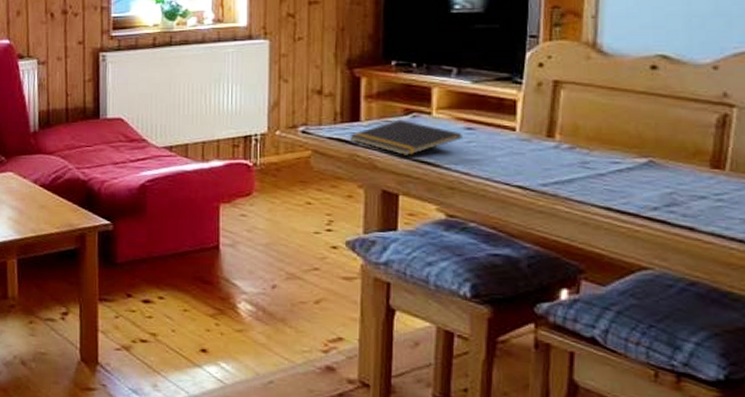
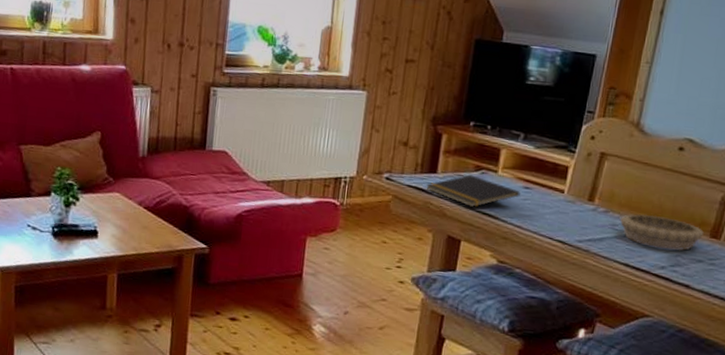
decorative bowl: none [591,147,701,186] -> present [620,214,704,251]

